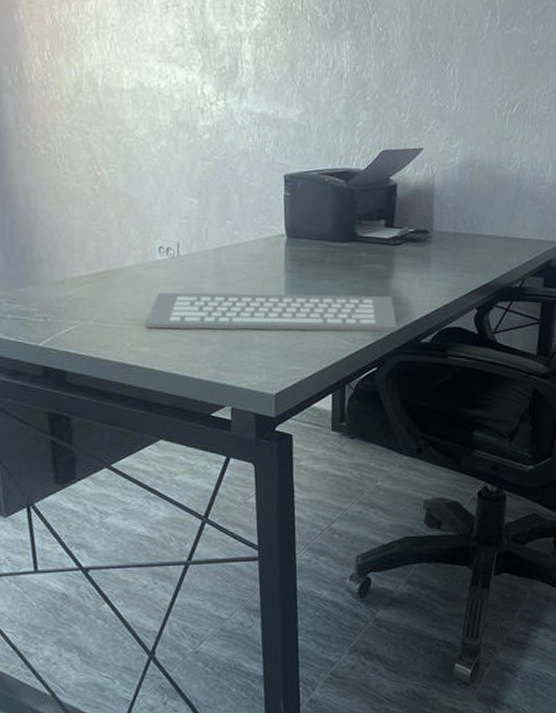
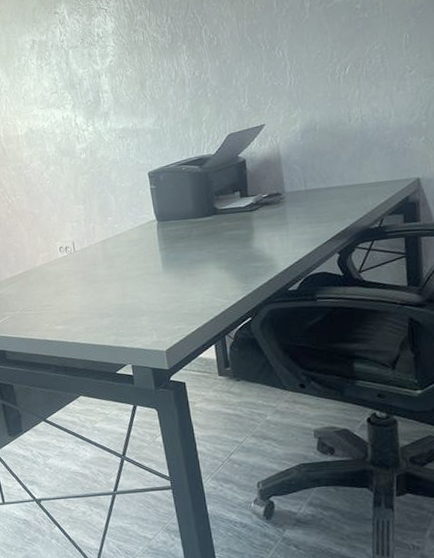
computer keyboard: present [147,292,398,332] -> none [58,255,265,311]

